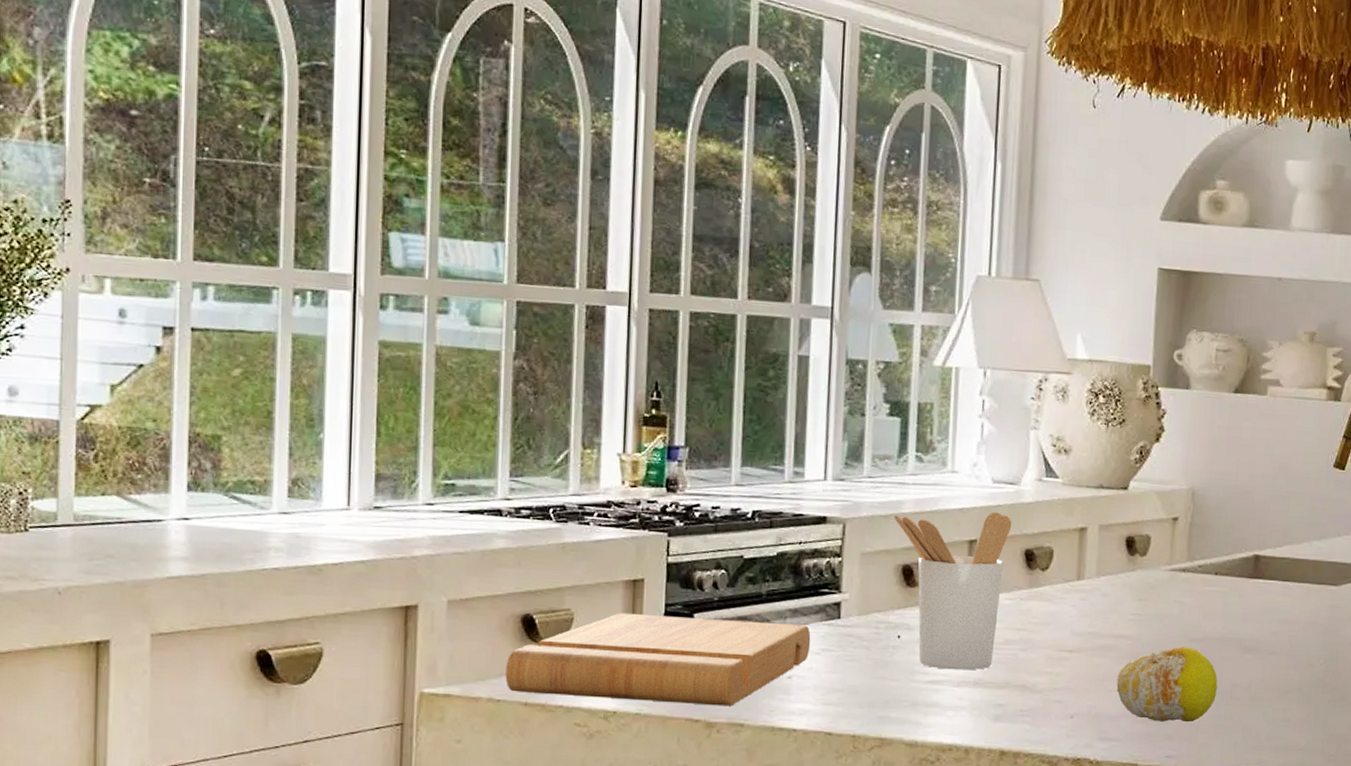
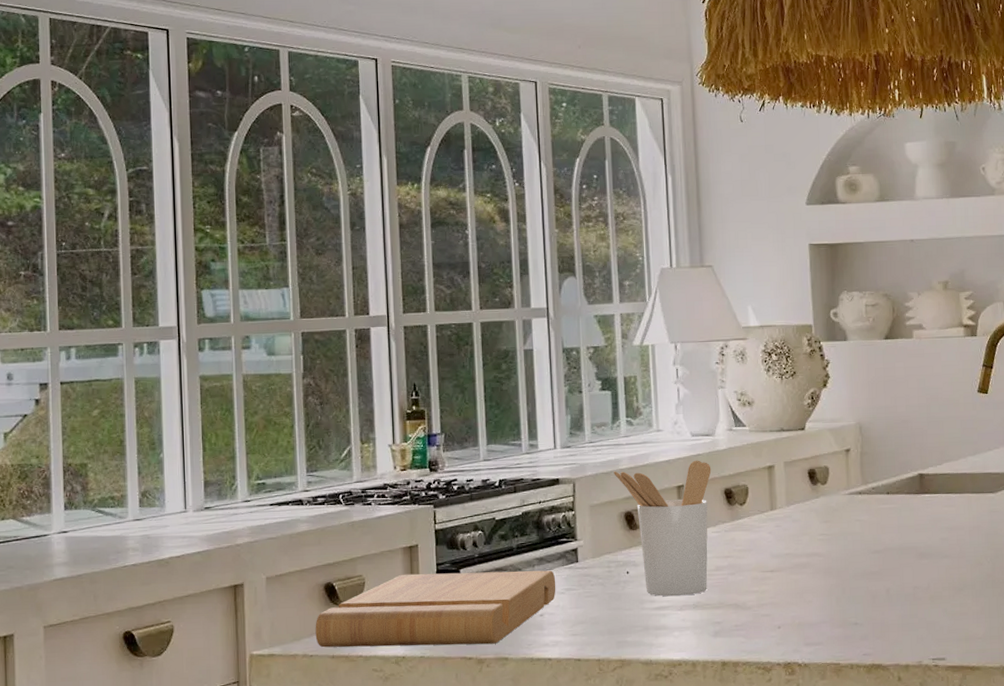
fruit: present [1116,647,1218,723] -> none [814,558,901,625]

